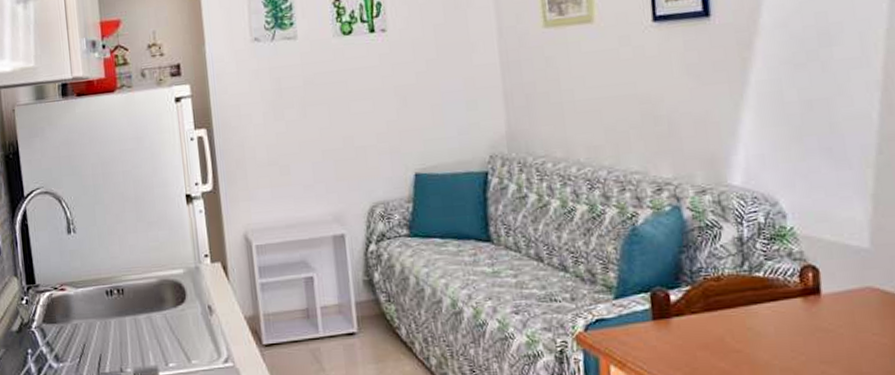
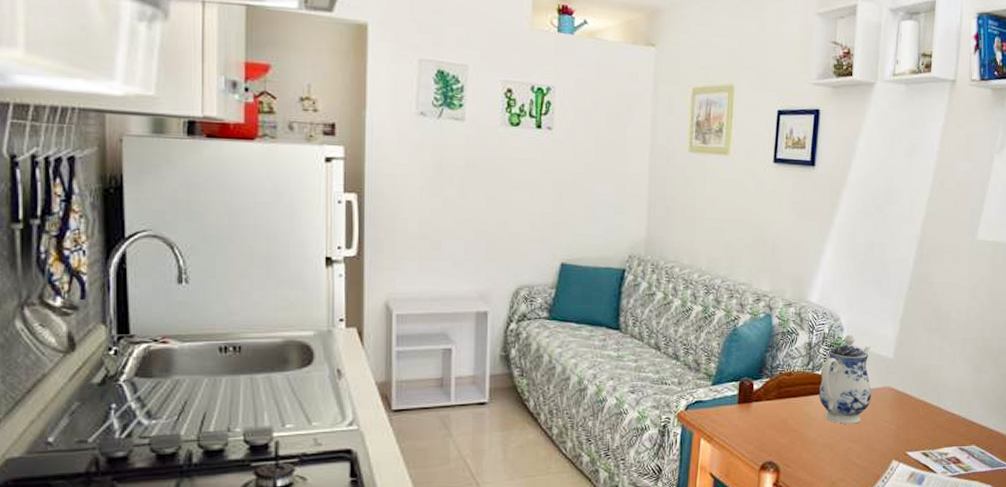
teapot: none [763,221,846,340] -> present [818,334,871,424]

